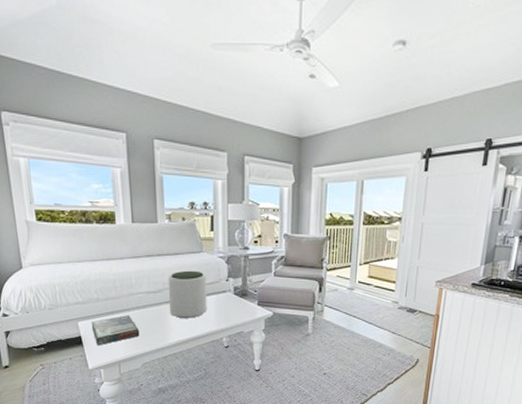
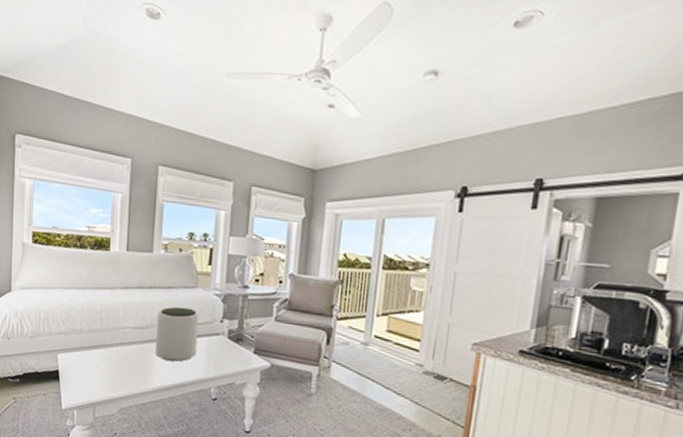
board game: present [91,315,140,346] -> none [71,351,121,383]

